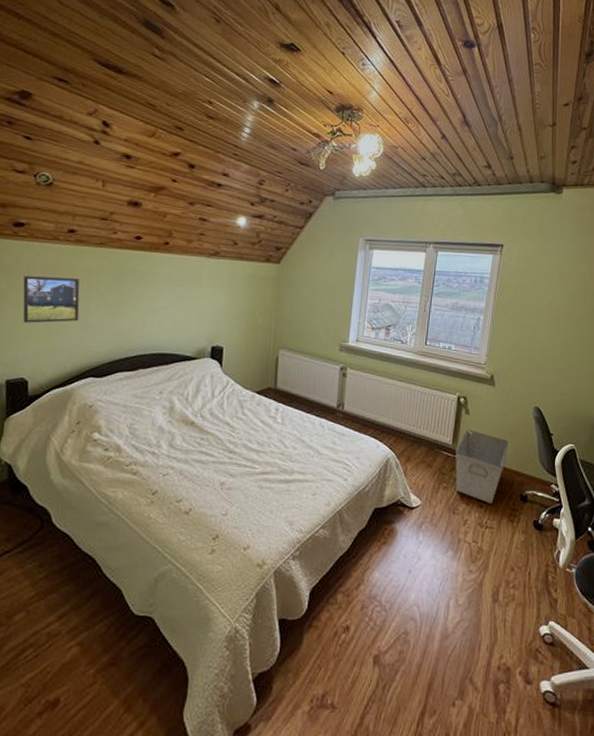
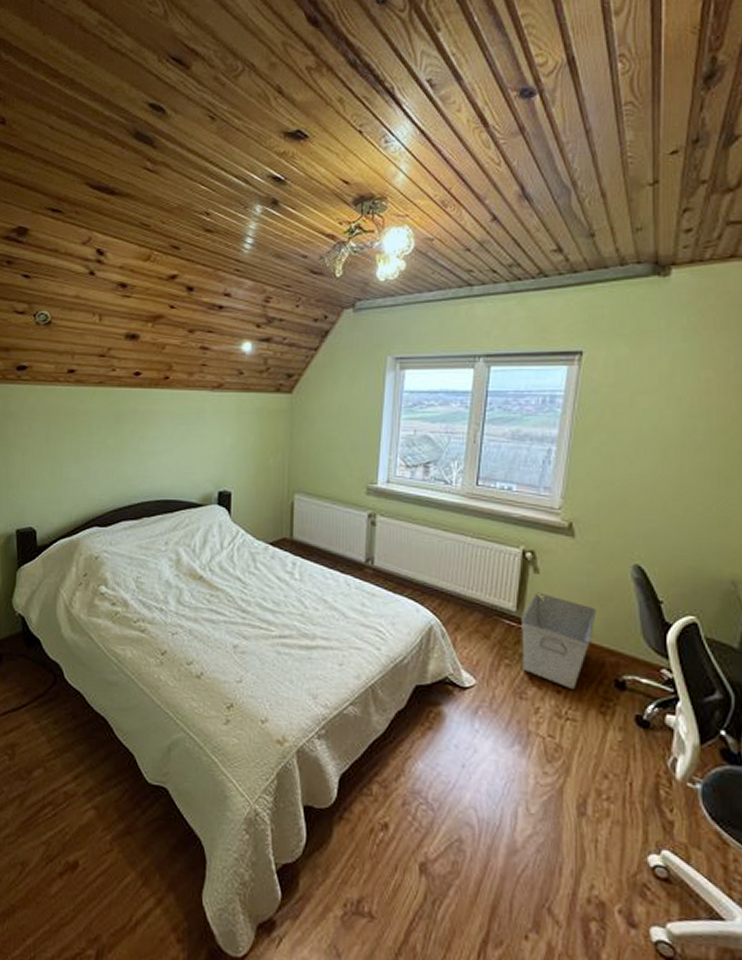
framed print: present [23,276,80,323] -> none [28,420,82,470]

